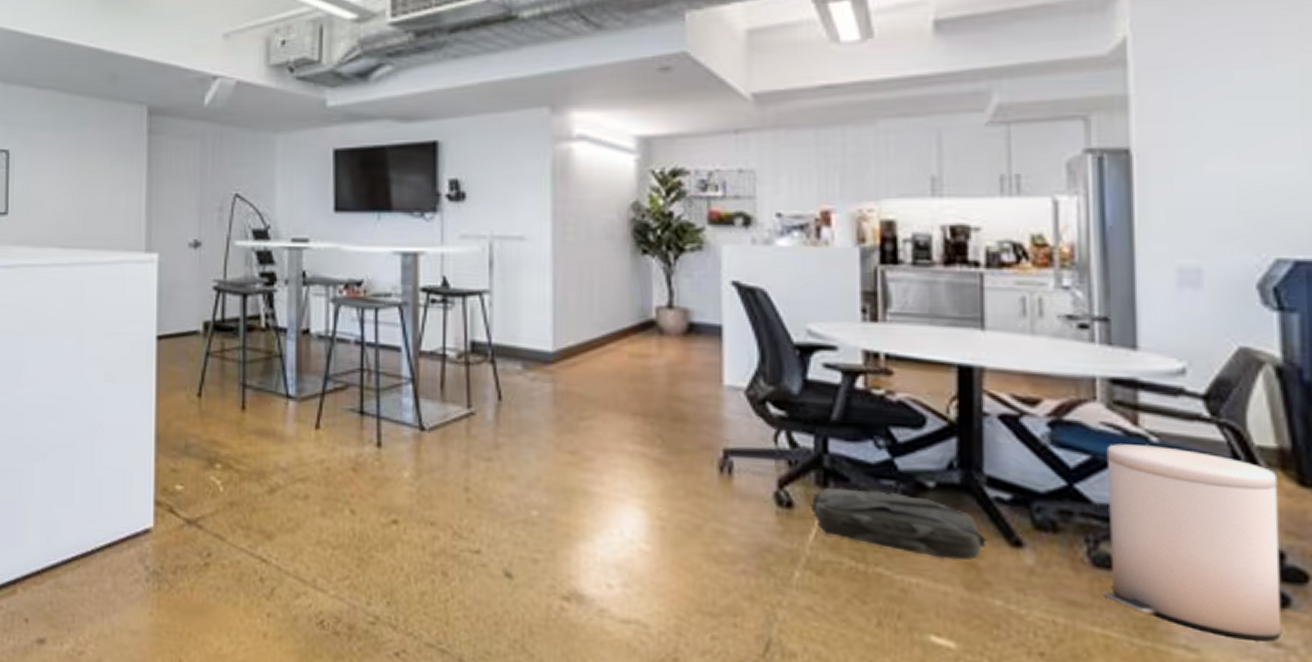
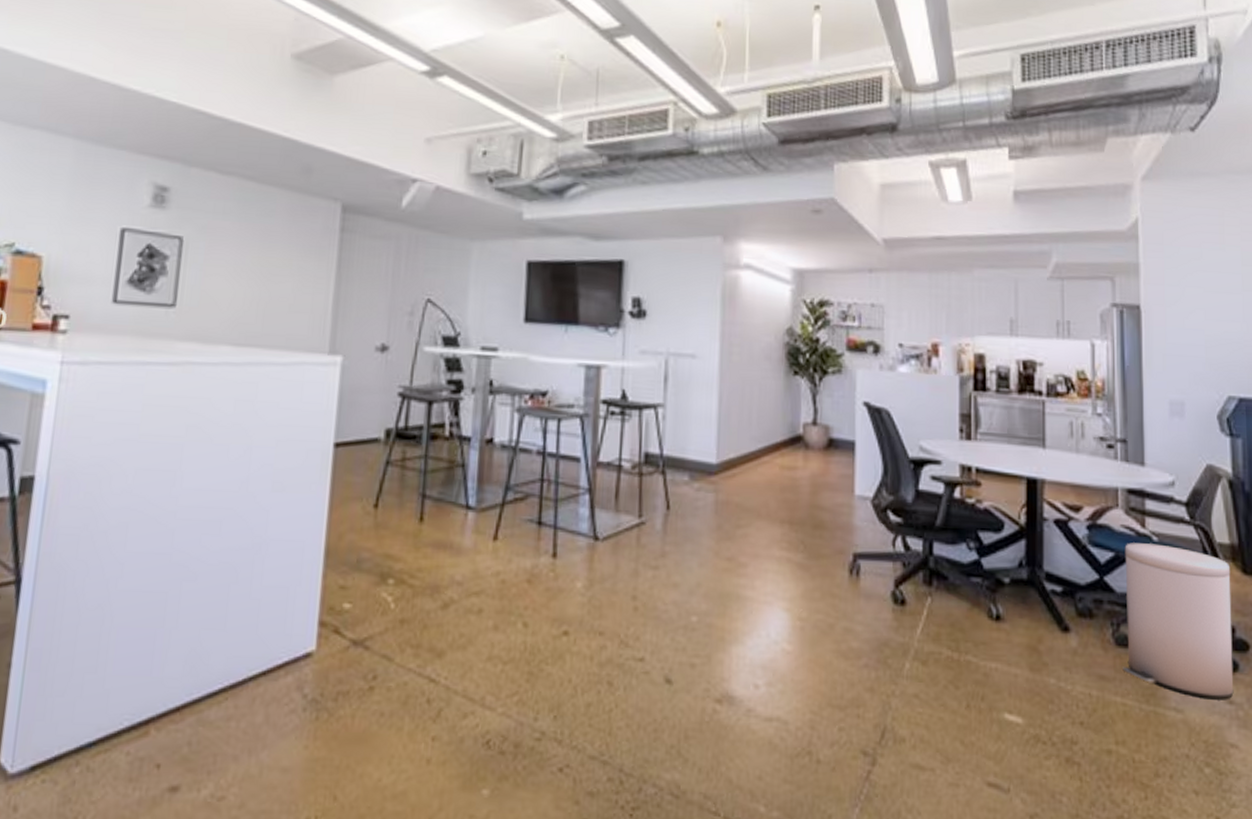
briefcase: present [810,487,988,561] -> none [918,585,1046,646]

